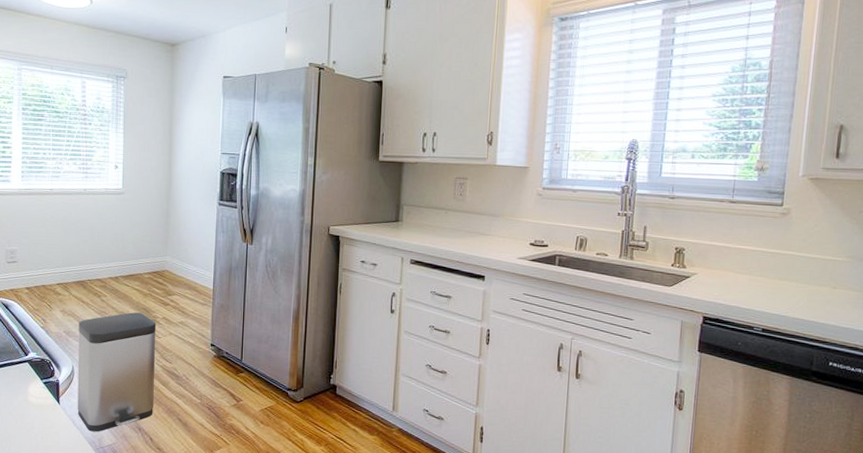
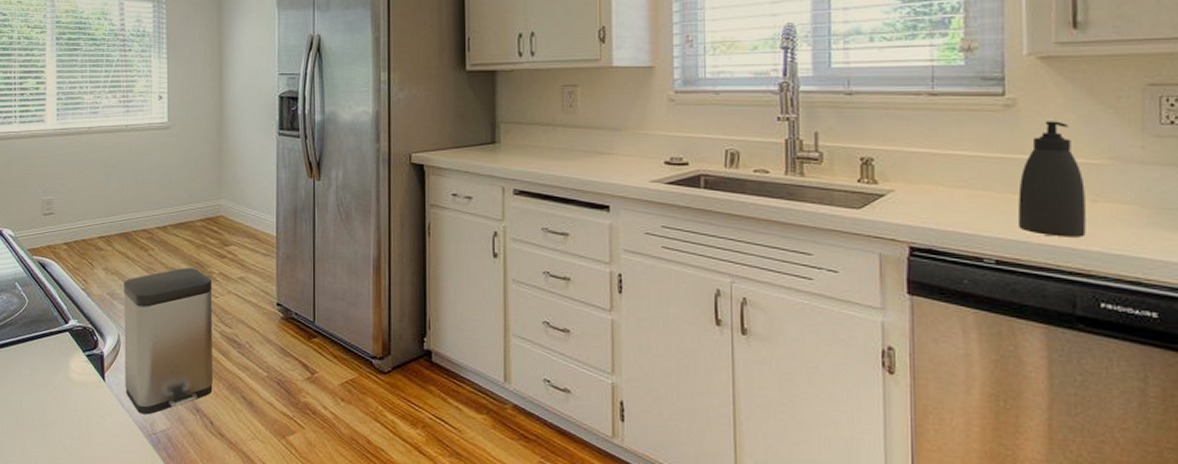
soap dispenser: none [780,227,830,314] -> present [1017,121,1086,237]

